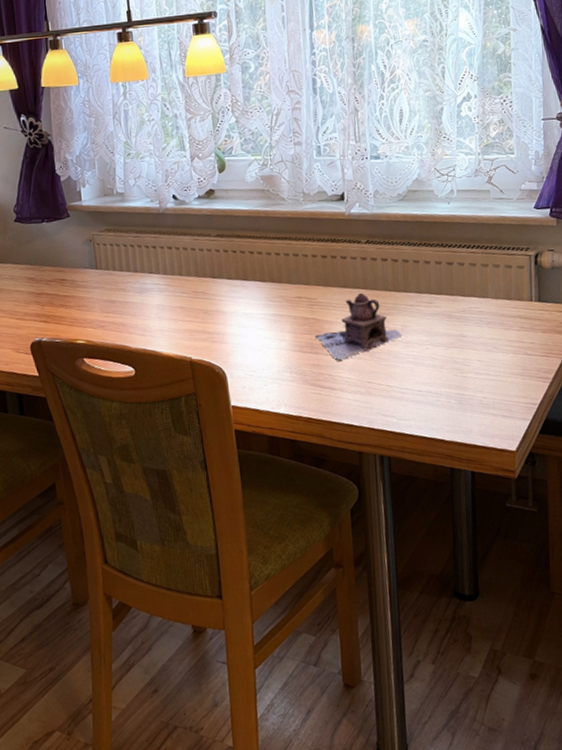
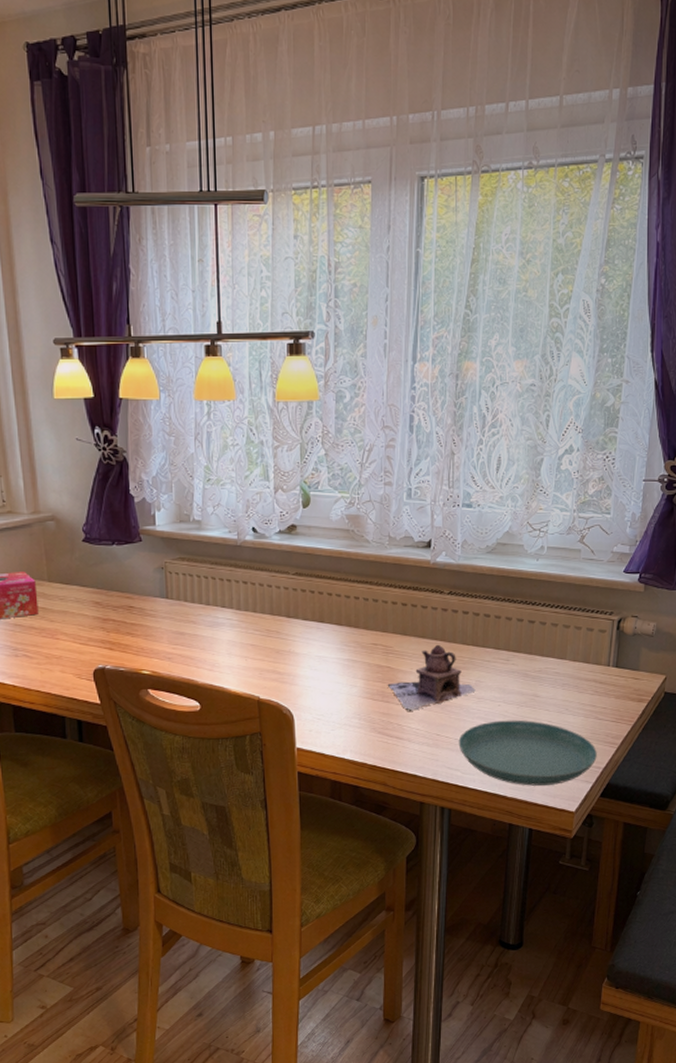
saucer: none [390,361,531,428] -> present [458,720,597,786]

